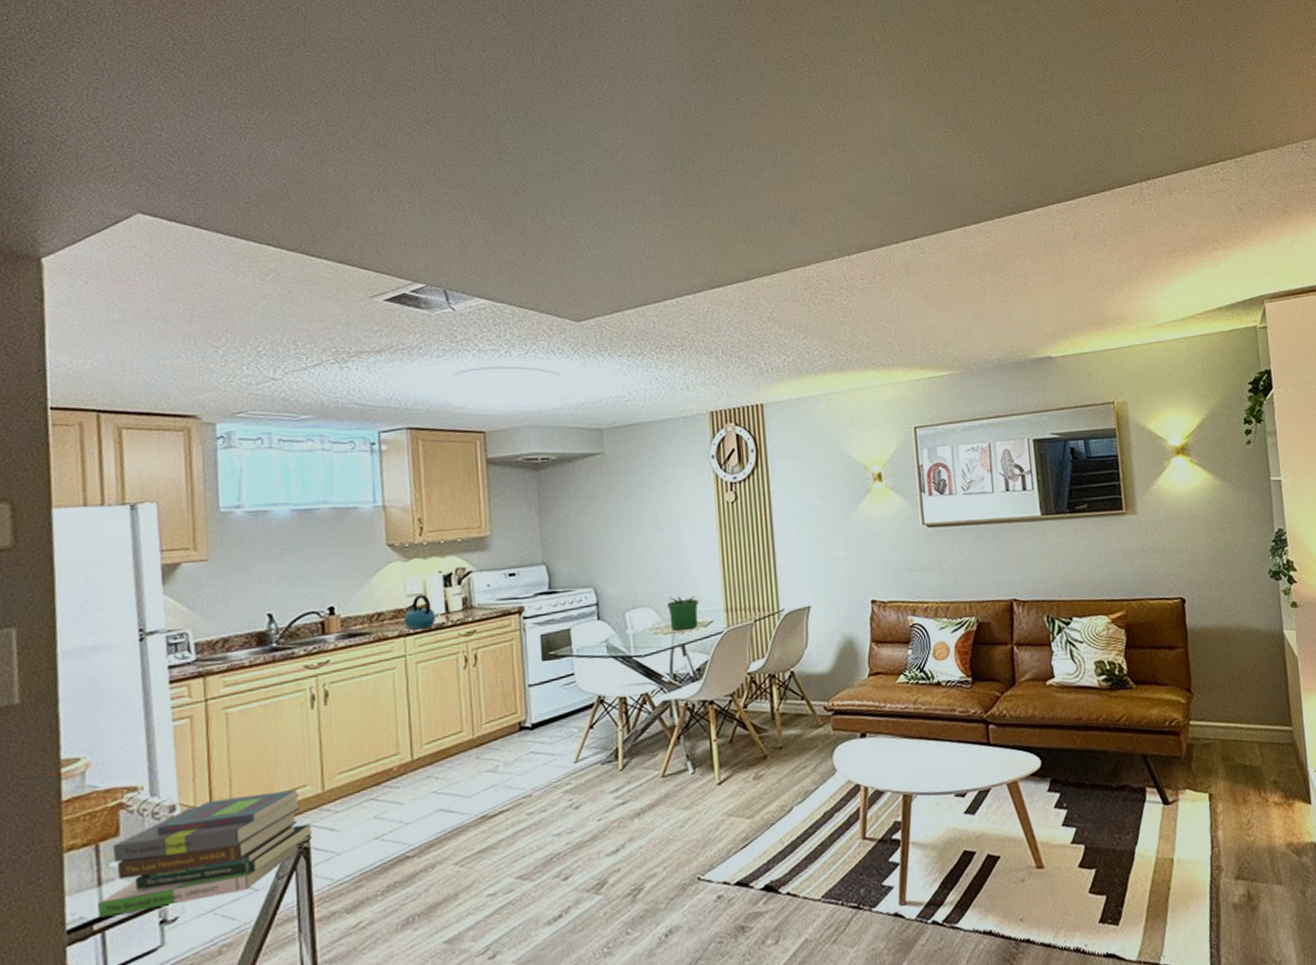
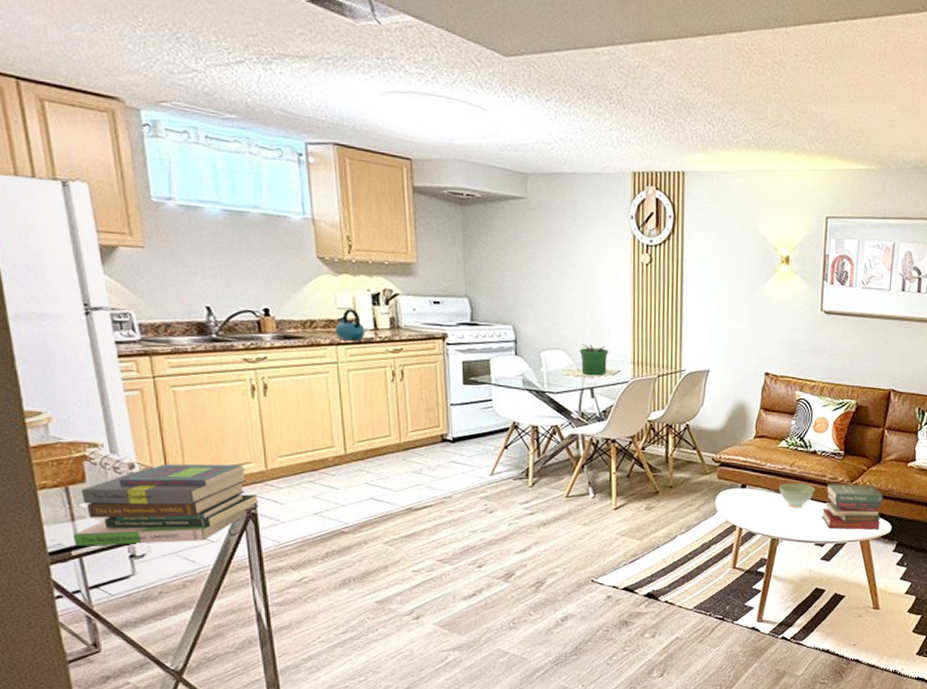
bowl: none [903,722,946,754] -> present [779,483,816,508]
books: none [957,713,1027,773] -> present [822,484,883,530]

